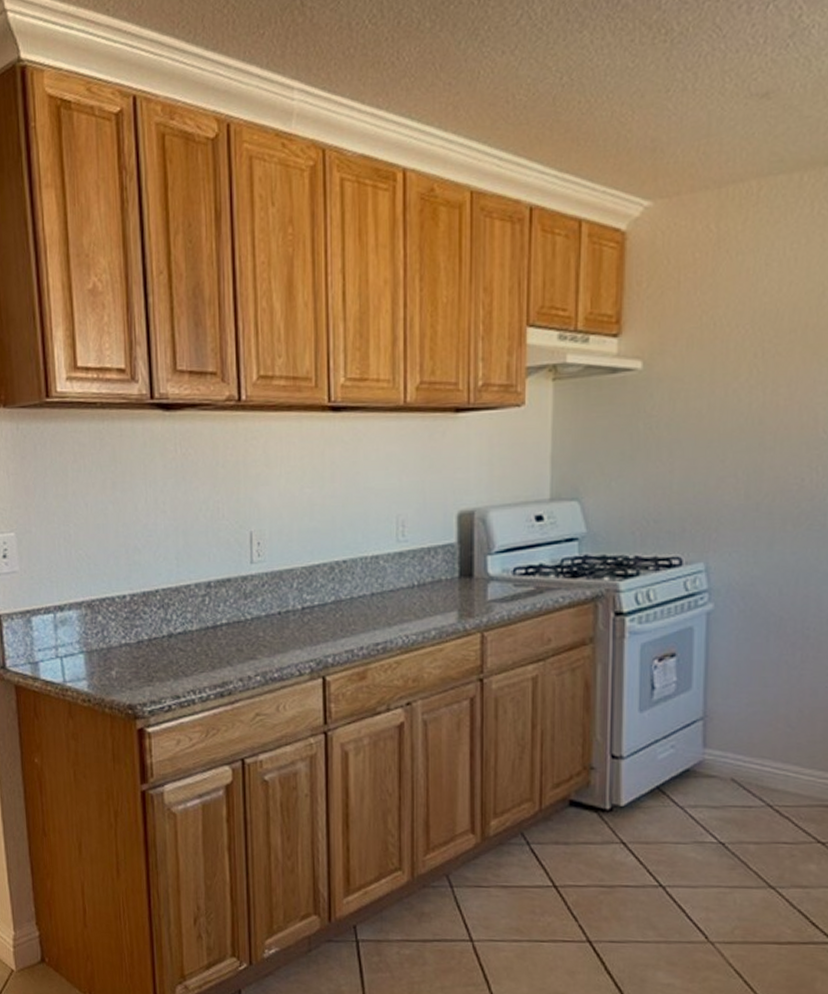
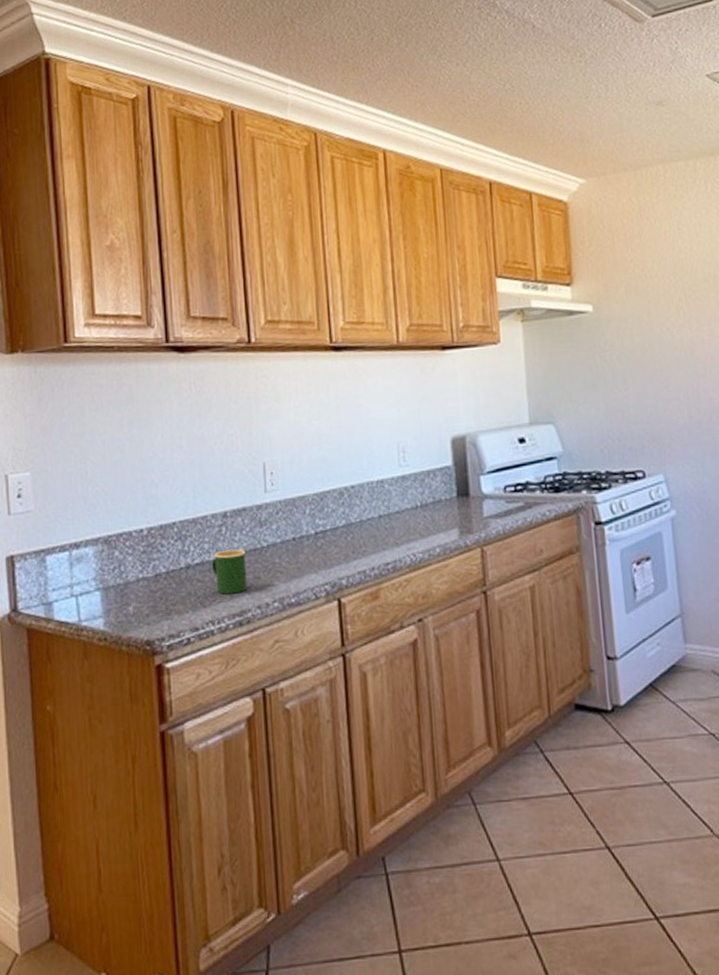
mug: none [193,620,230,665] -> present [211,549,247,595]

